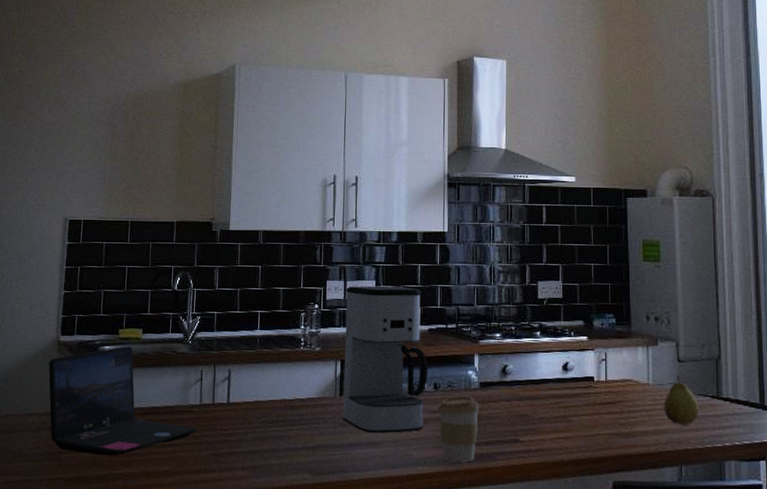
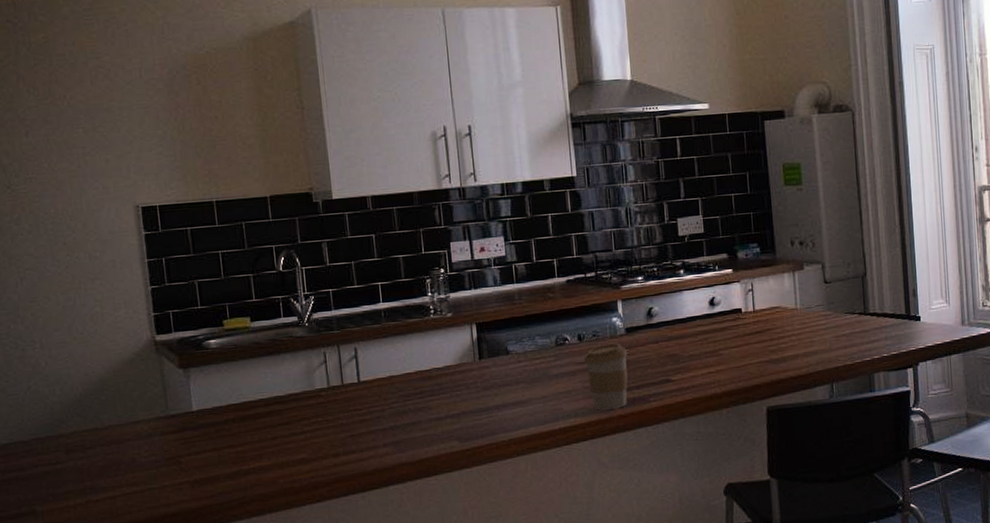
laptop: present [48,346,197,456] -> none [148,337,328,454]
coffee maker: present [342,286,428,434] -> none [473,239,571,393]
fruit: present [664,376,700,424] -> none [812,297,848,344]

